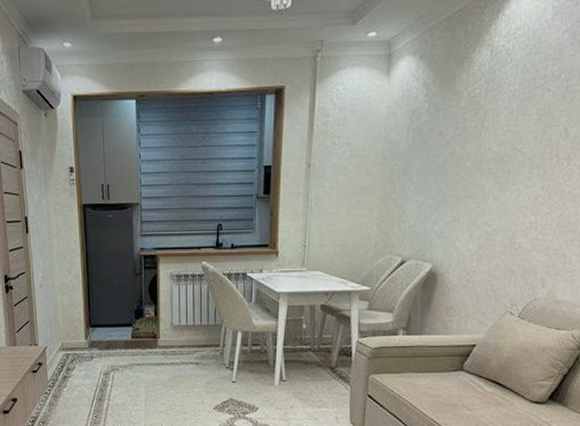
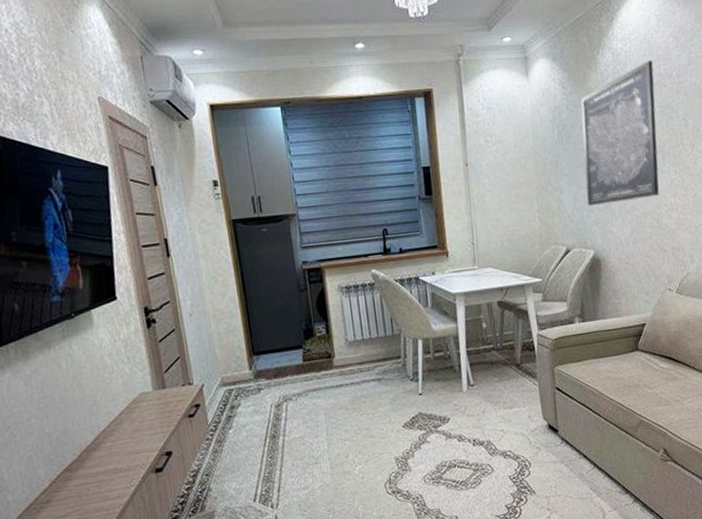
wall art: none [433,59,539,217] -> present [581,59,659,206]

